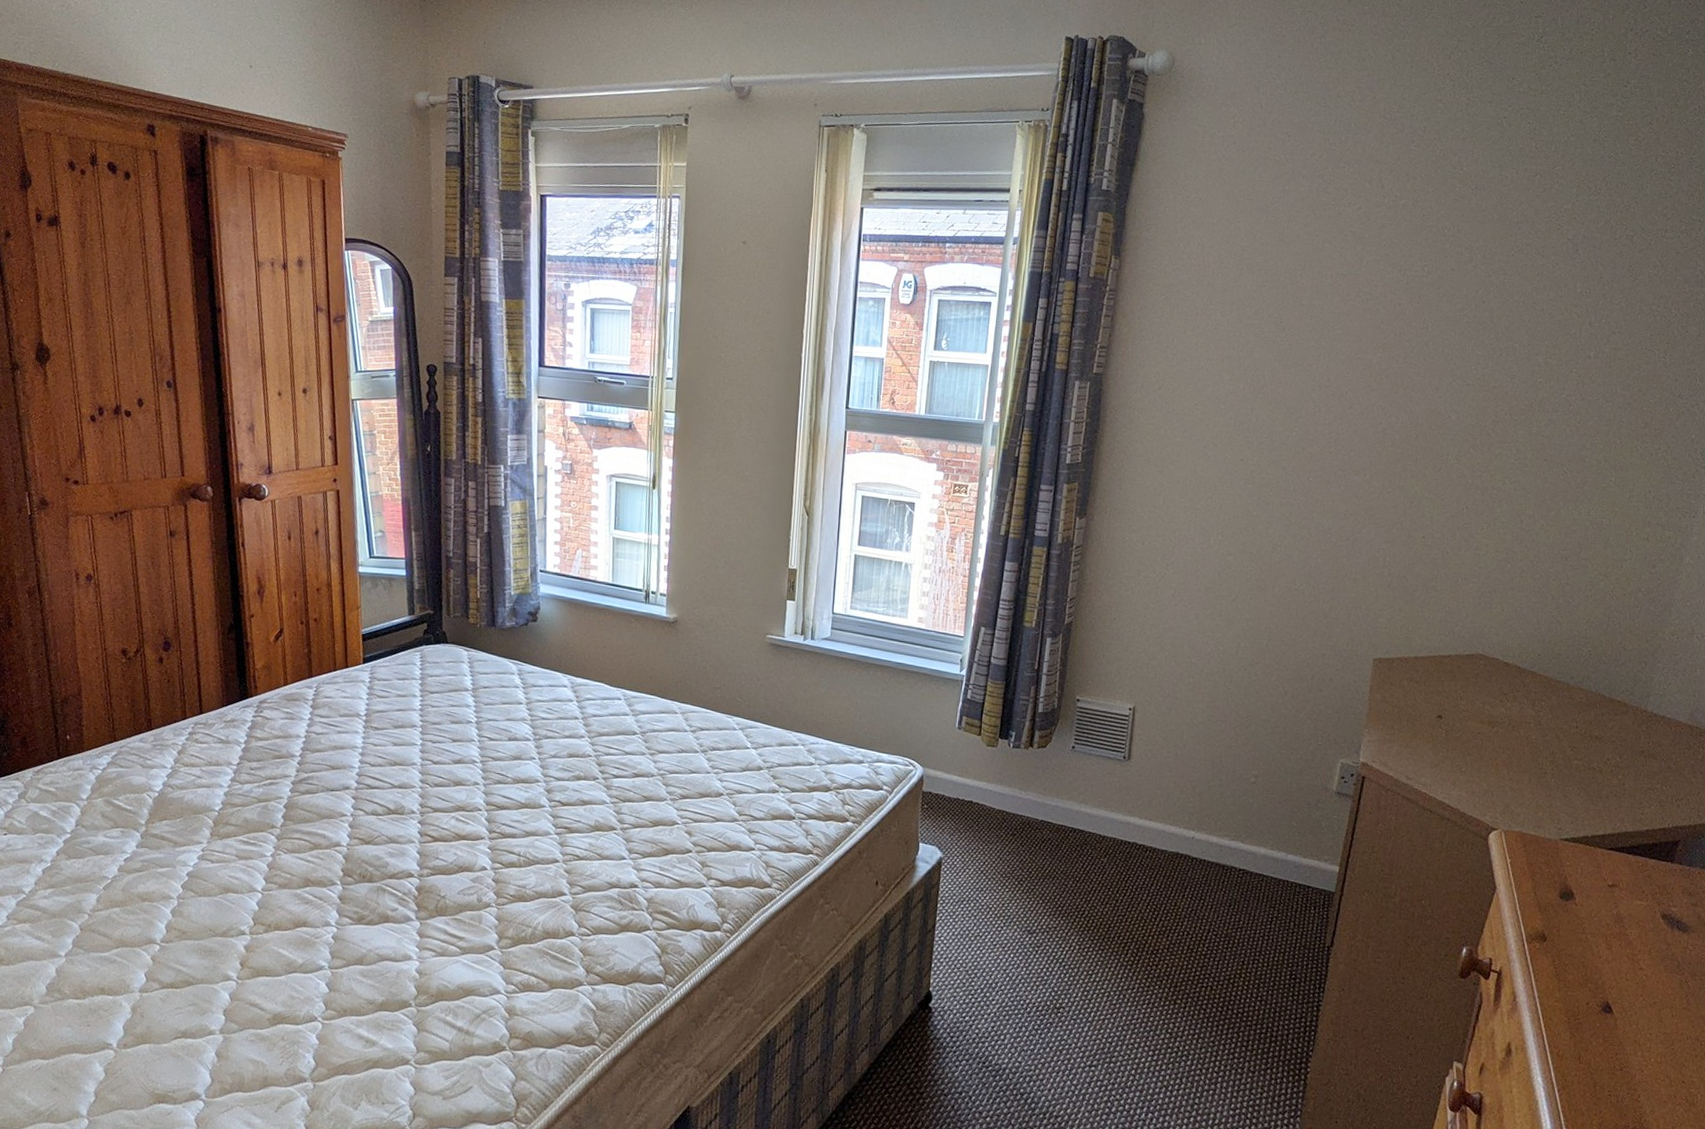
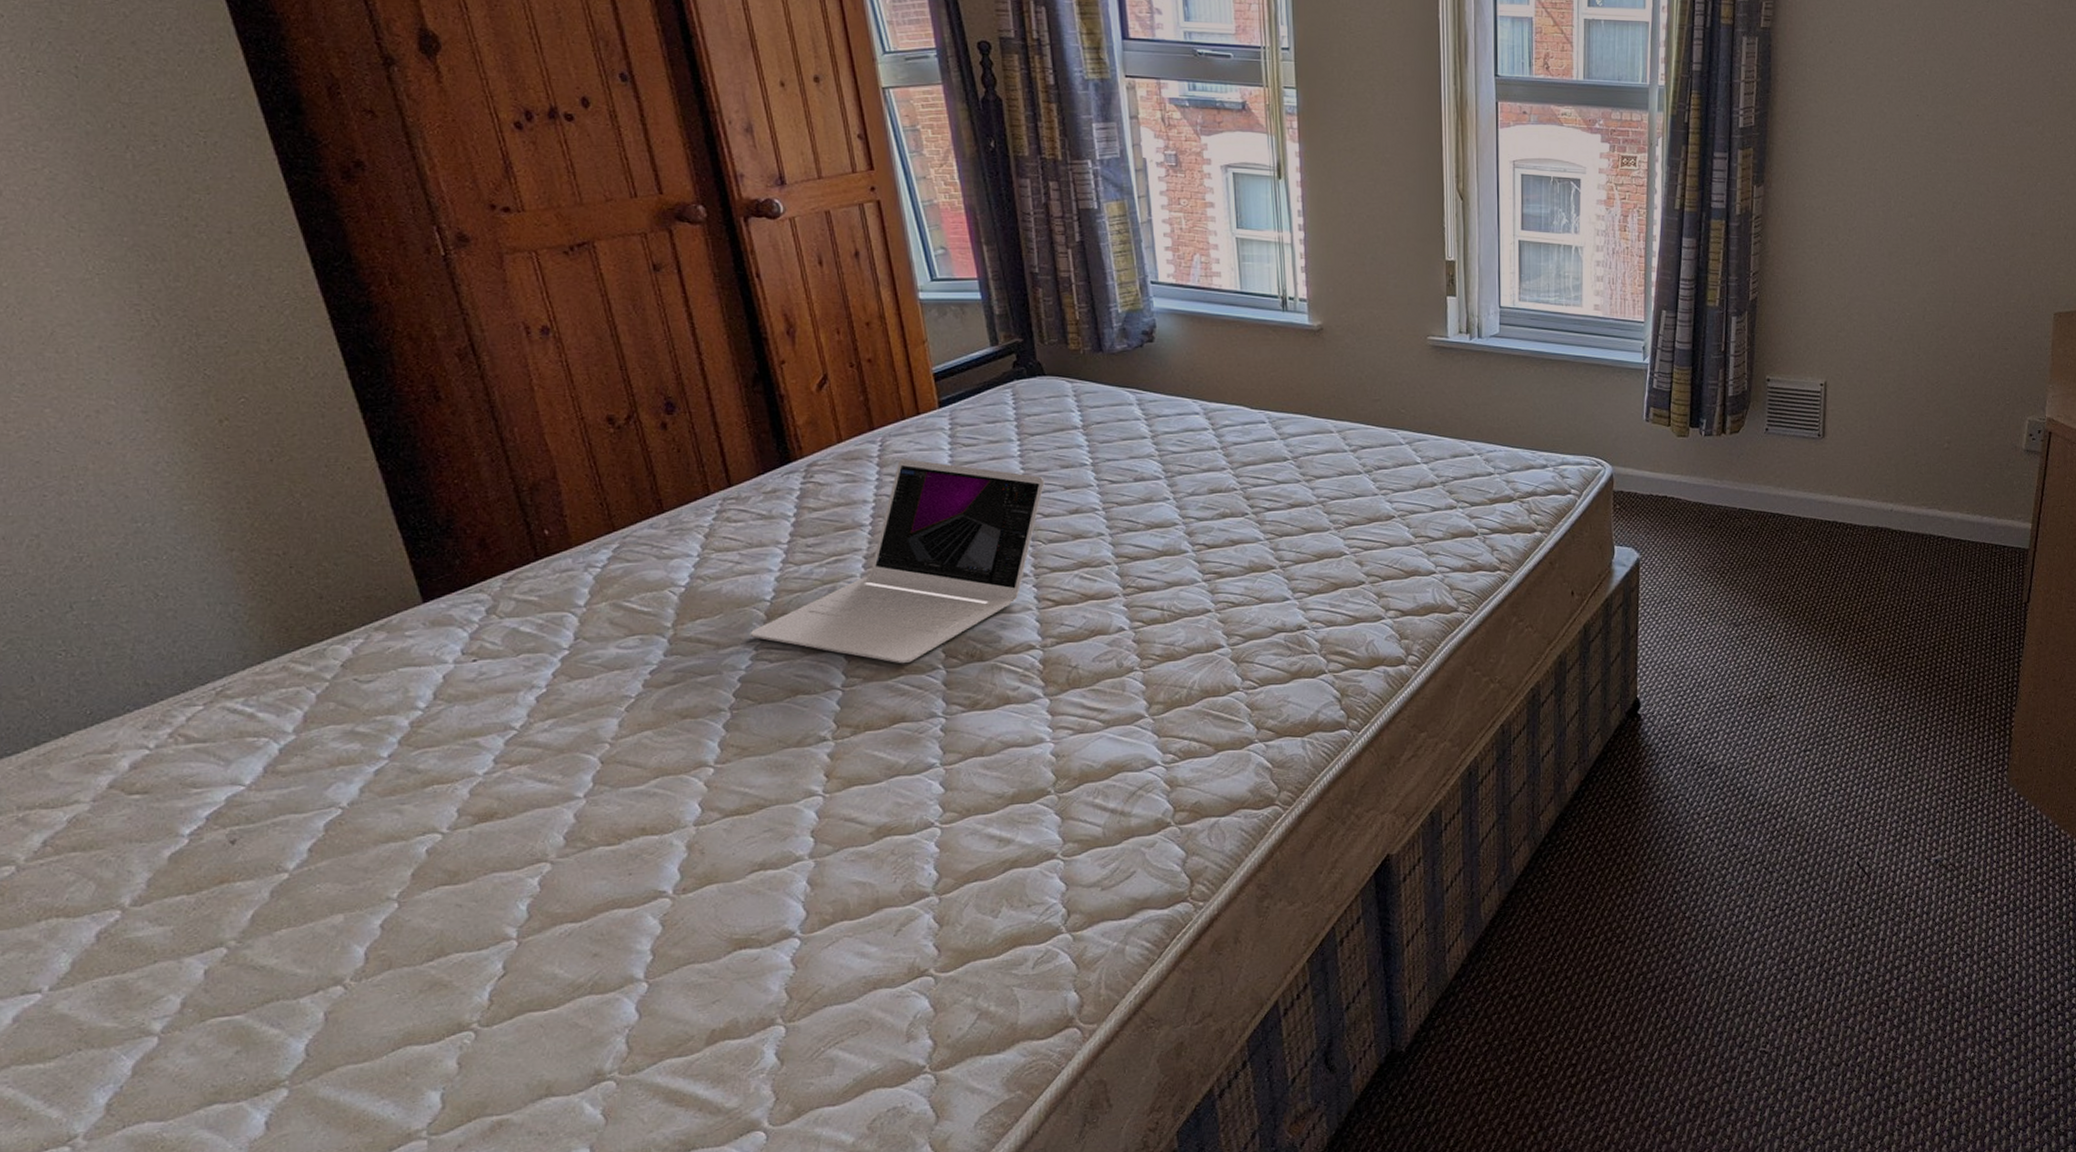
laptop: none [199,703,437,877] -> present [749,459,1045,664]

